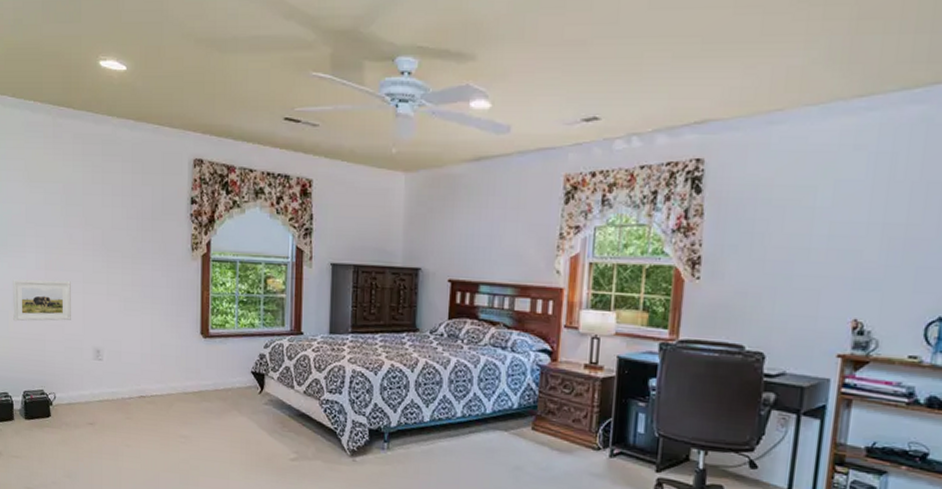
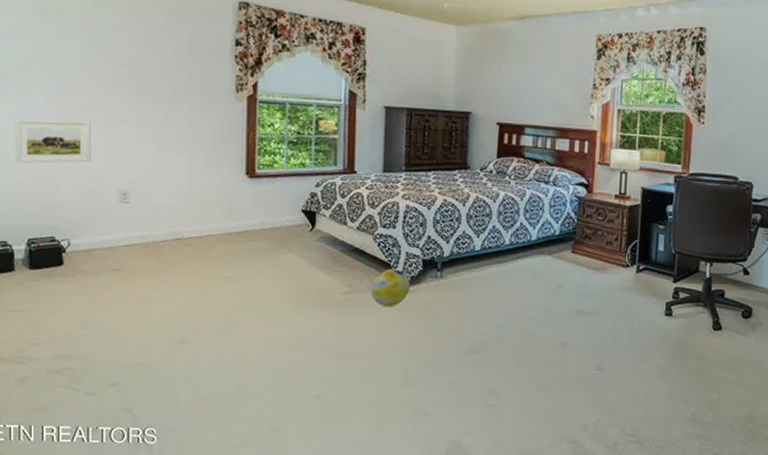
ball: none [317,437,357,477] -> present [370,269,411,306]

